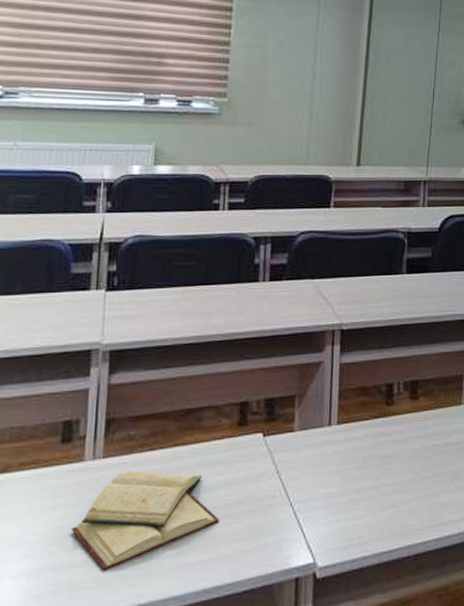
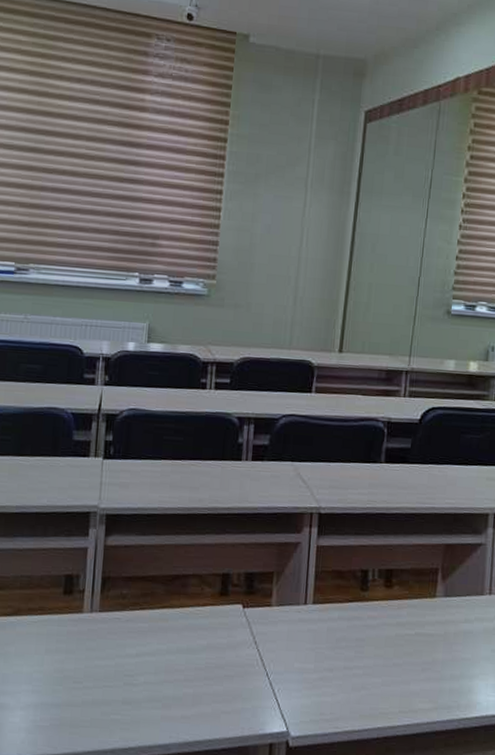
diary: present [71,470,220,570] -> none [71,626,201,712]

